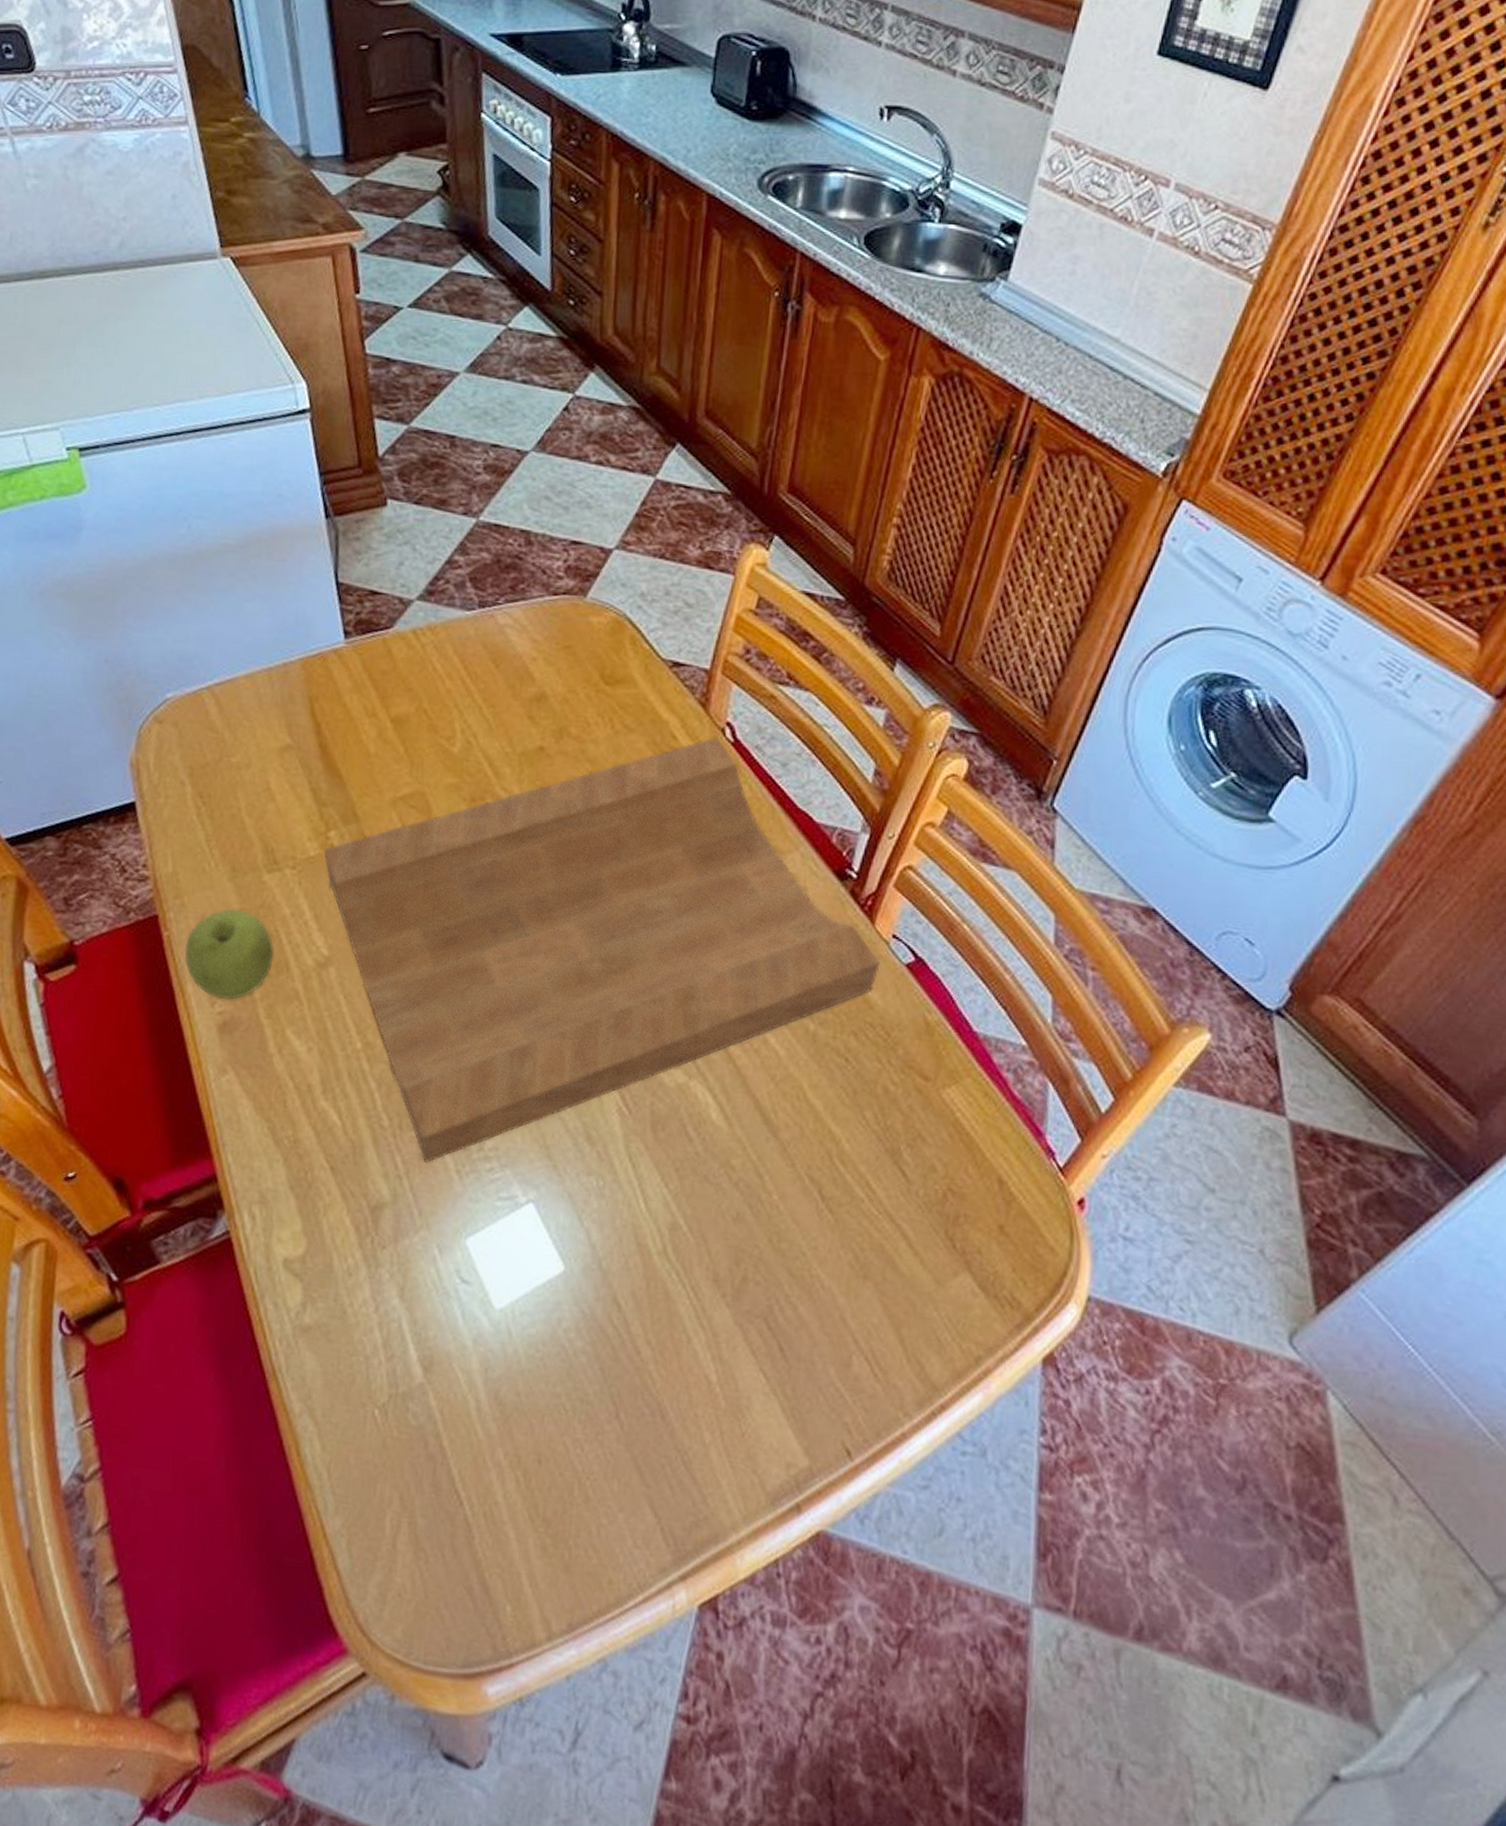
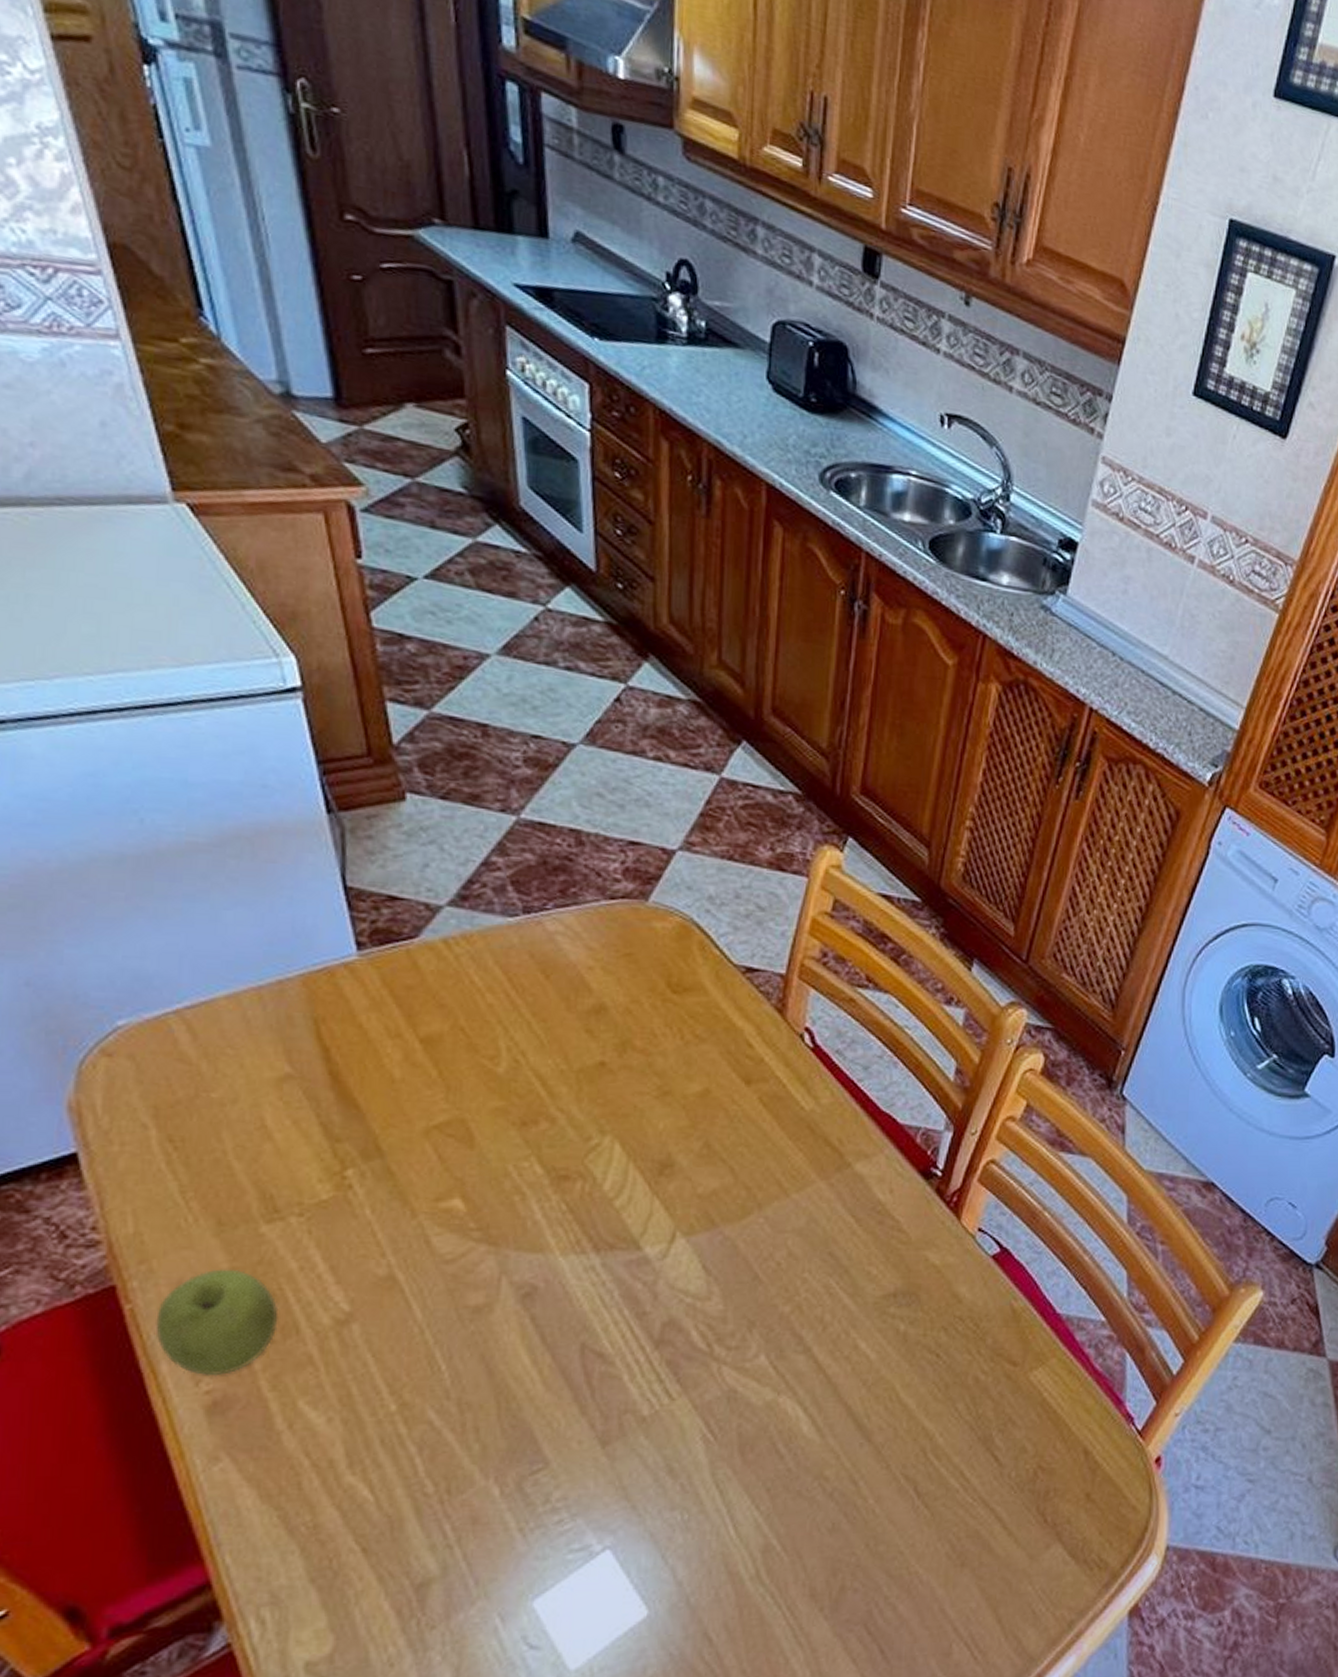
cutting board: present [323,737,880,1163] -> none [339,1043,967,1526]

